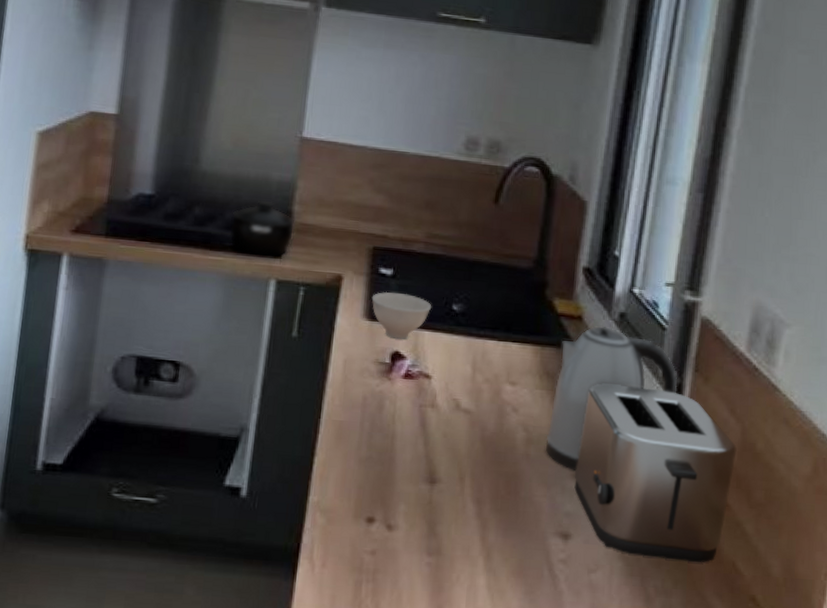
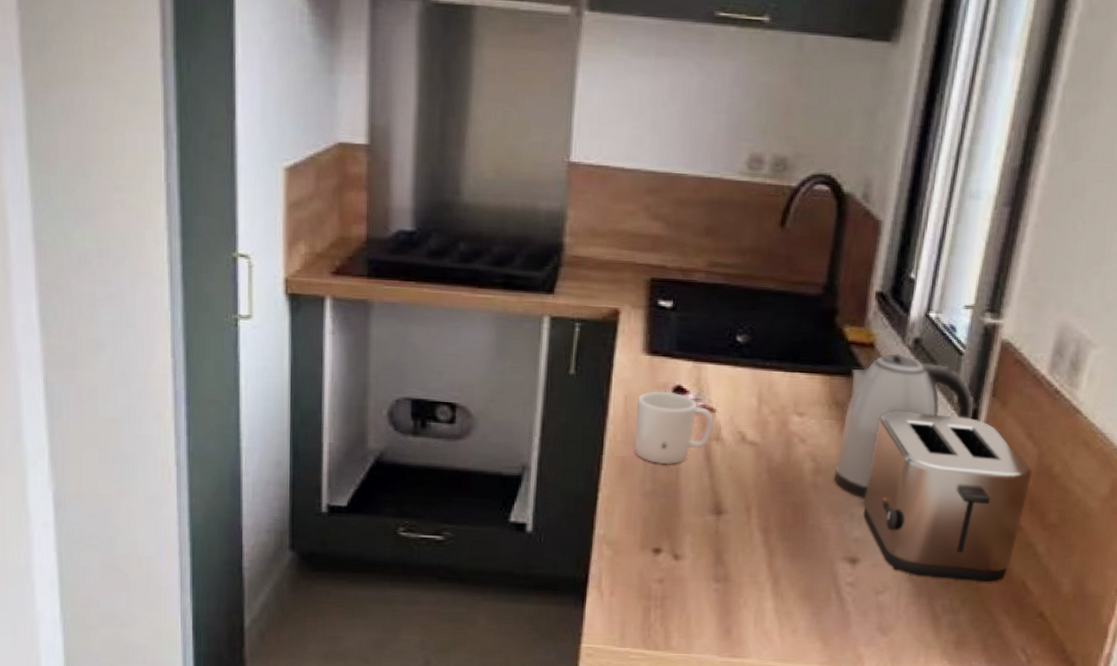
saucepan: present [229,199,295,257] -> none [497,231,567,293]
mug: none [351,356,429,431] -> present [634,391,714,465]
bowl: present [371,291,432,339] -> none [651,324,715,373]

